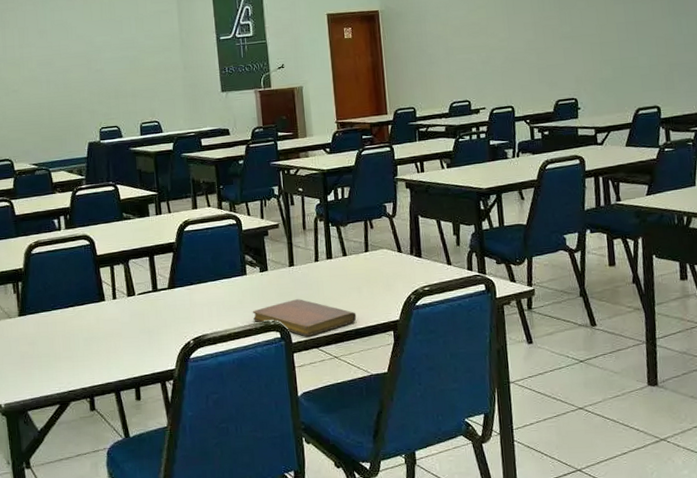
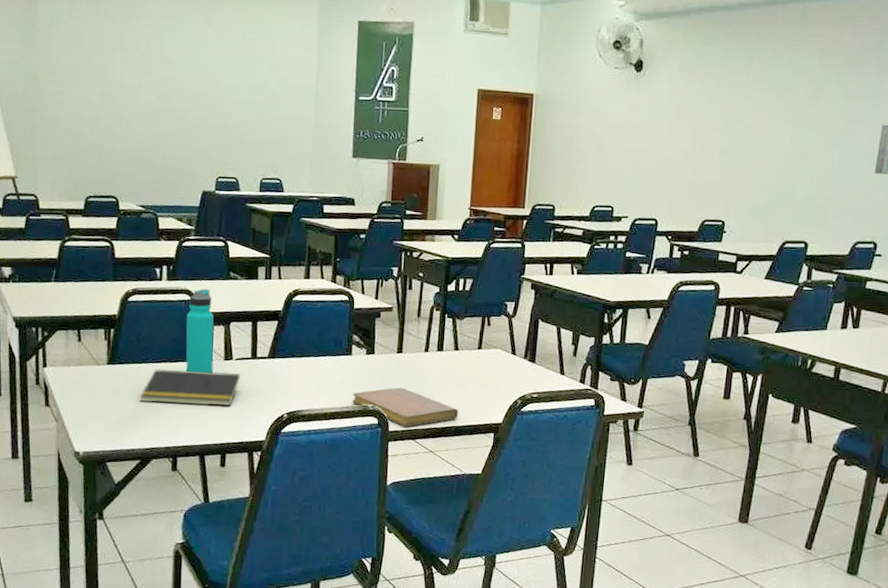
notepad: none [52,307,146,348] -> present [140,368,241,406]
water bottle: none [87,231,118,312] -> present [186,288,214,373]

